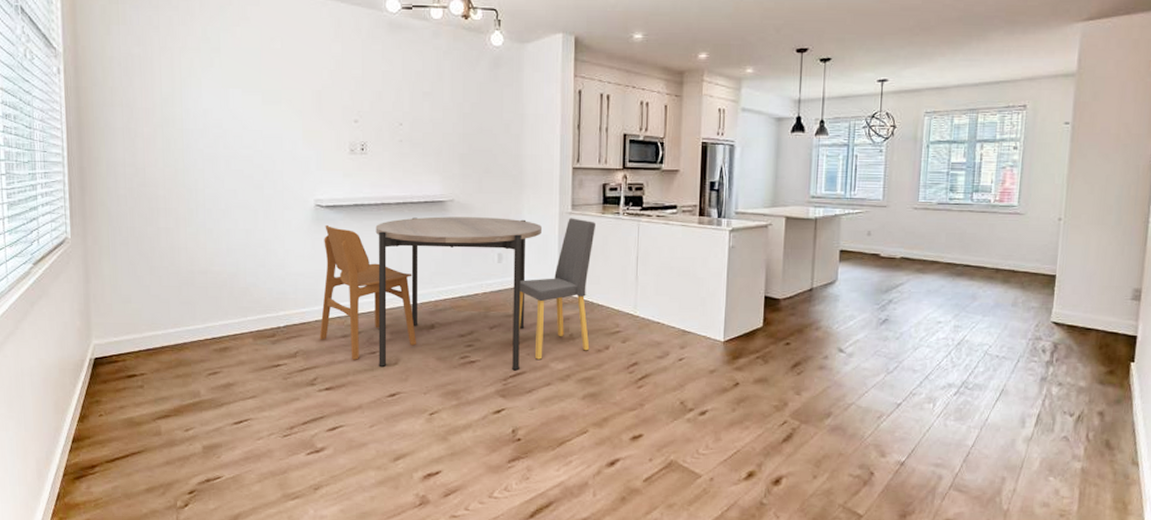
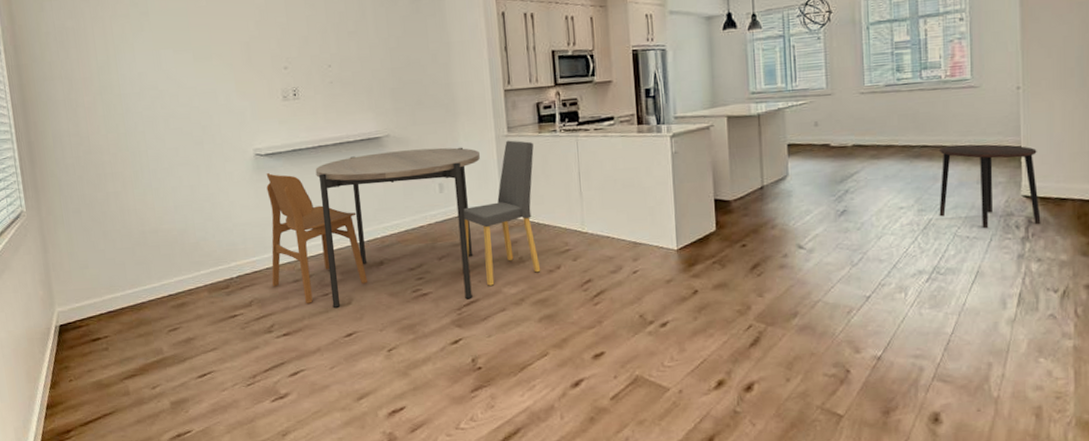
side table: none [973,268,1070,351] -> present [939,144,1041,229]

